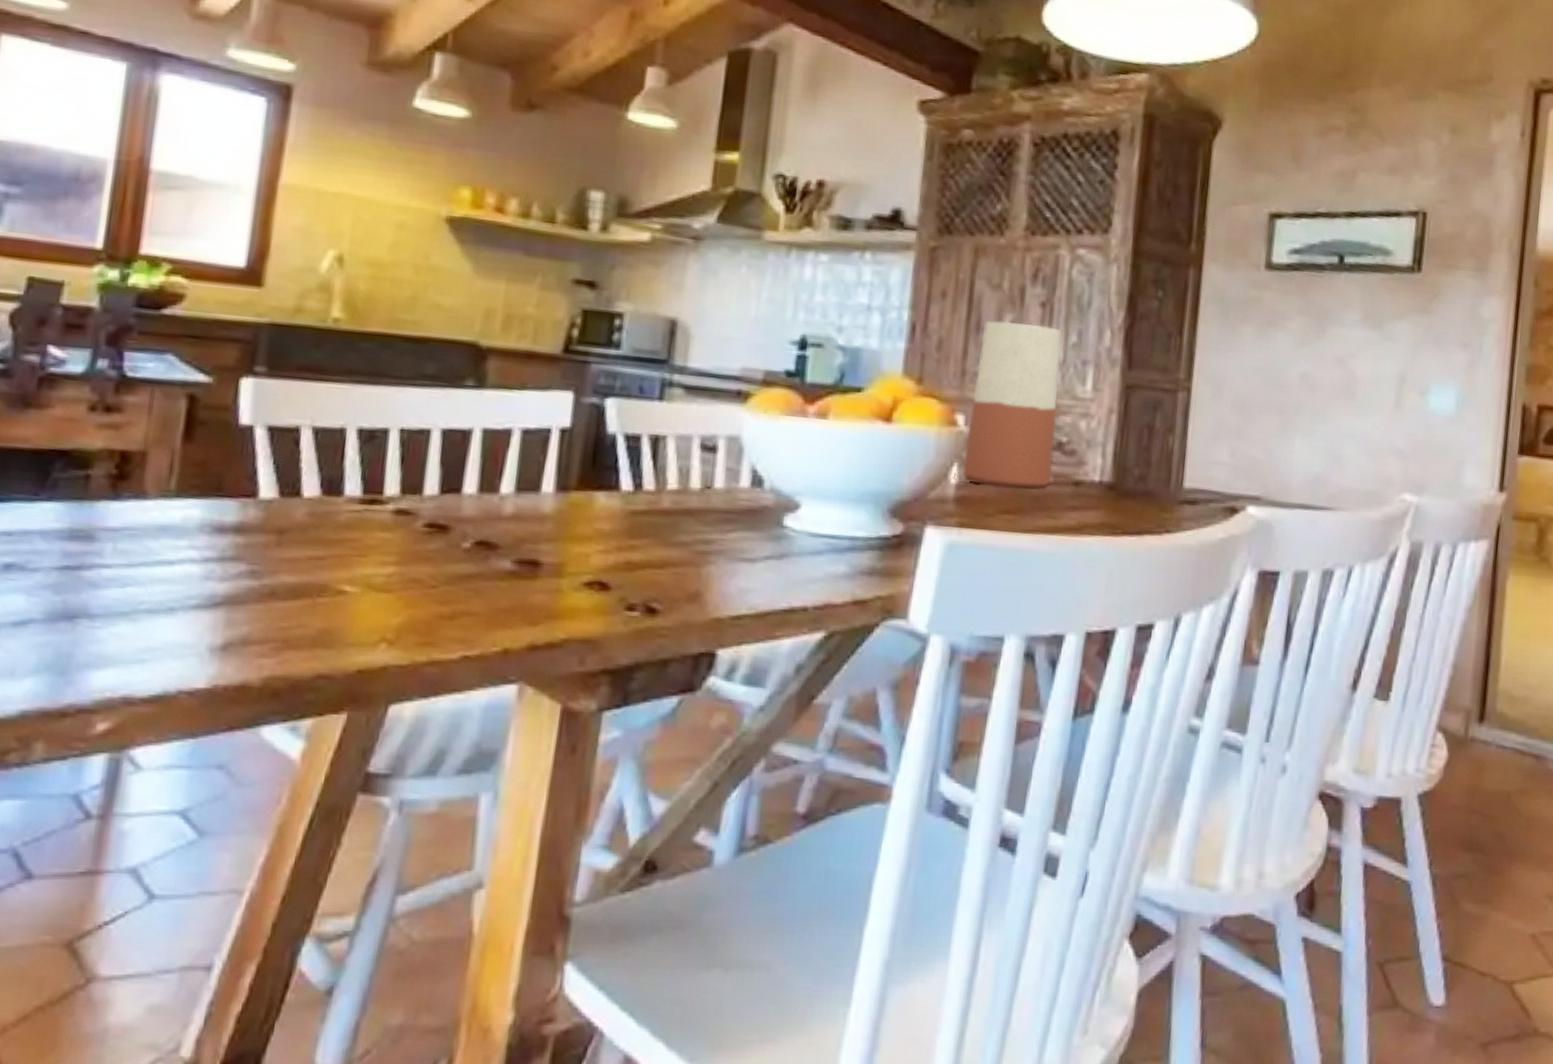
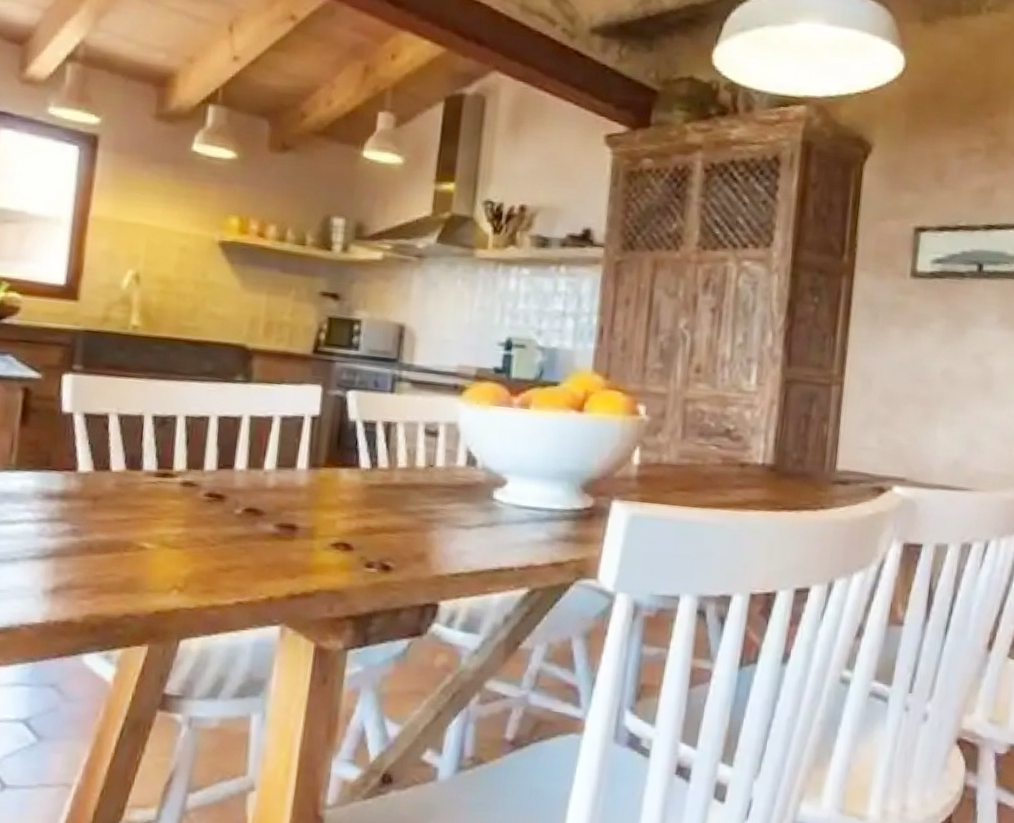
vase: present [962,320,1062,491] -> none [643,324,730,472]

